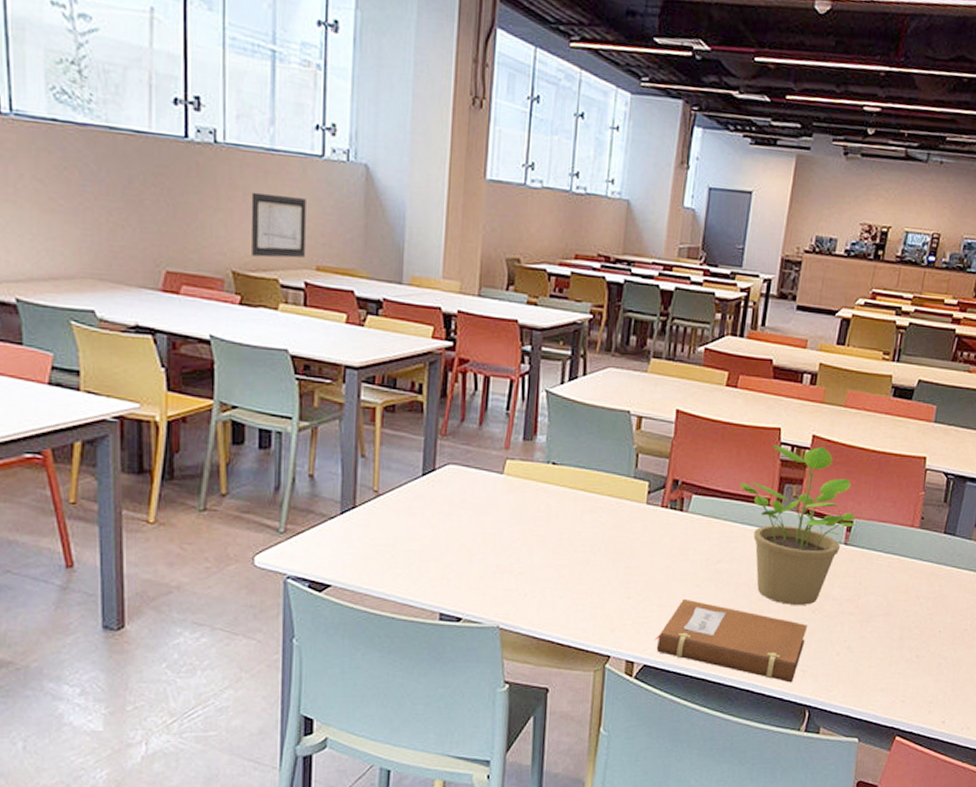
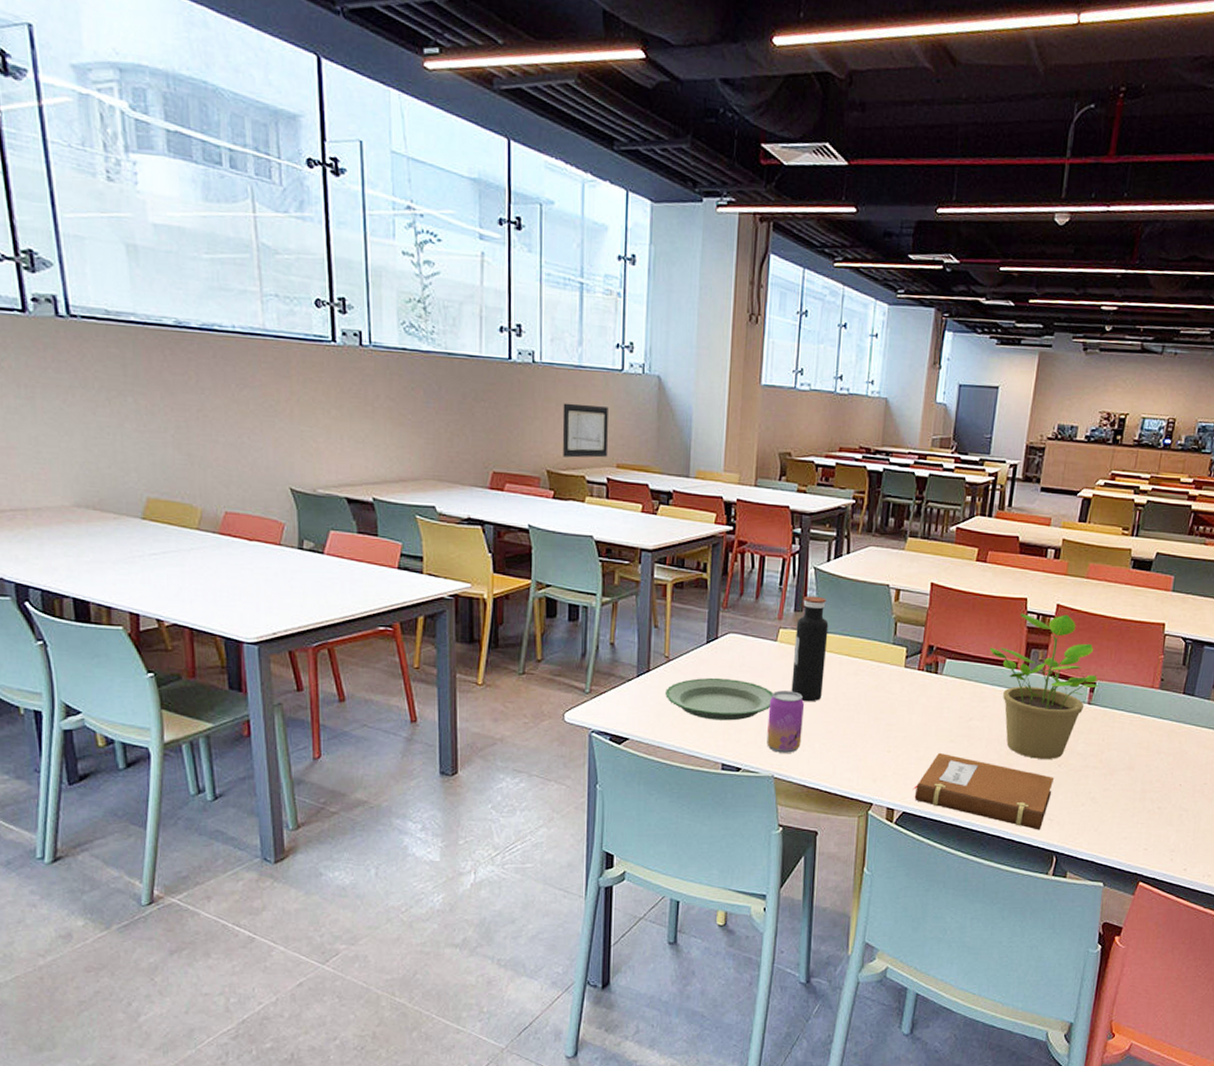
plate: none [374,514,499,564] -> present [665,677,773,721]
beverage can: none [491,530,534,600] -> present [767,690,804,753]
water bottle: none [519,422,562,543] -> present [791,595,829,702]

